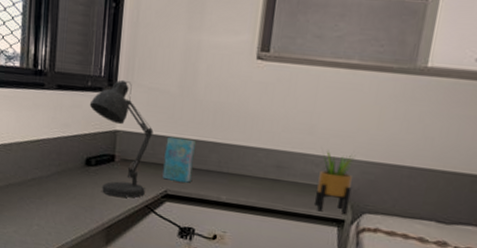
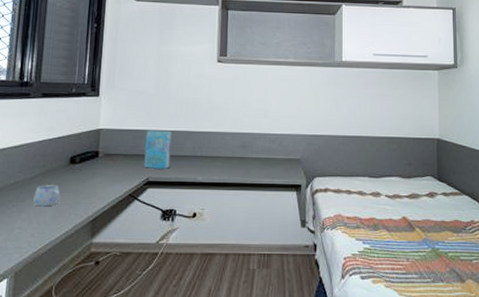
mug: none [50,185,76,207] -> present [33,185,61,207]
desk lamp: present [89,79,154,198] -> none [74,85,134,189]
potted plant: present [315,150,356,215] -> none [276,129,303,181]

